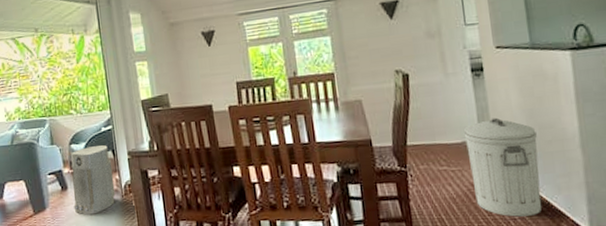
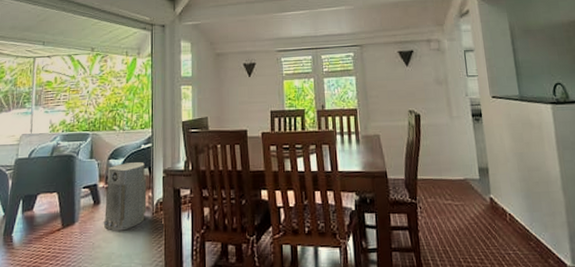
trash can: present [463,117,542,217] -> none [465,158,532,252]

